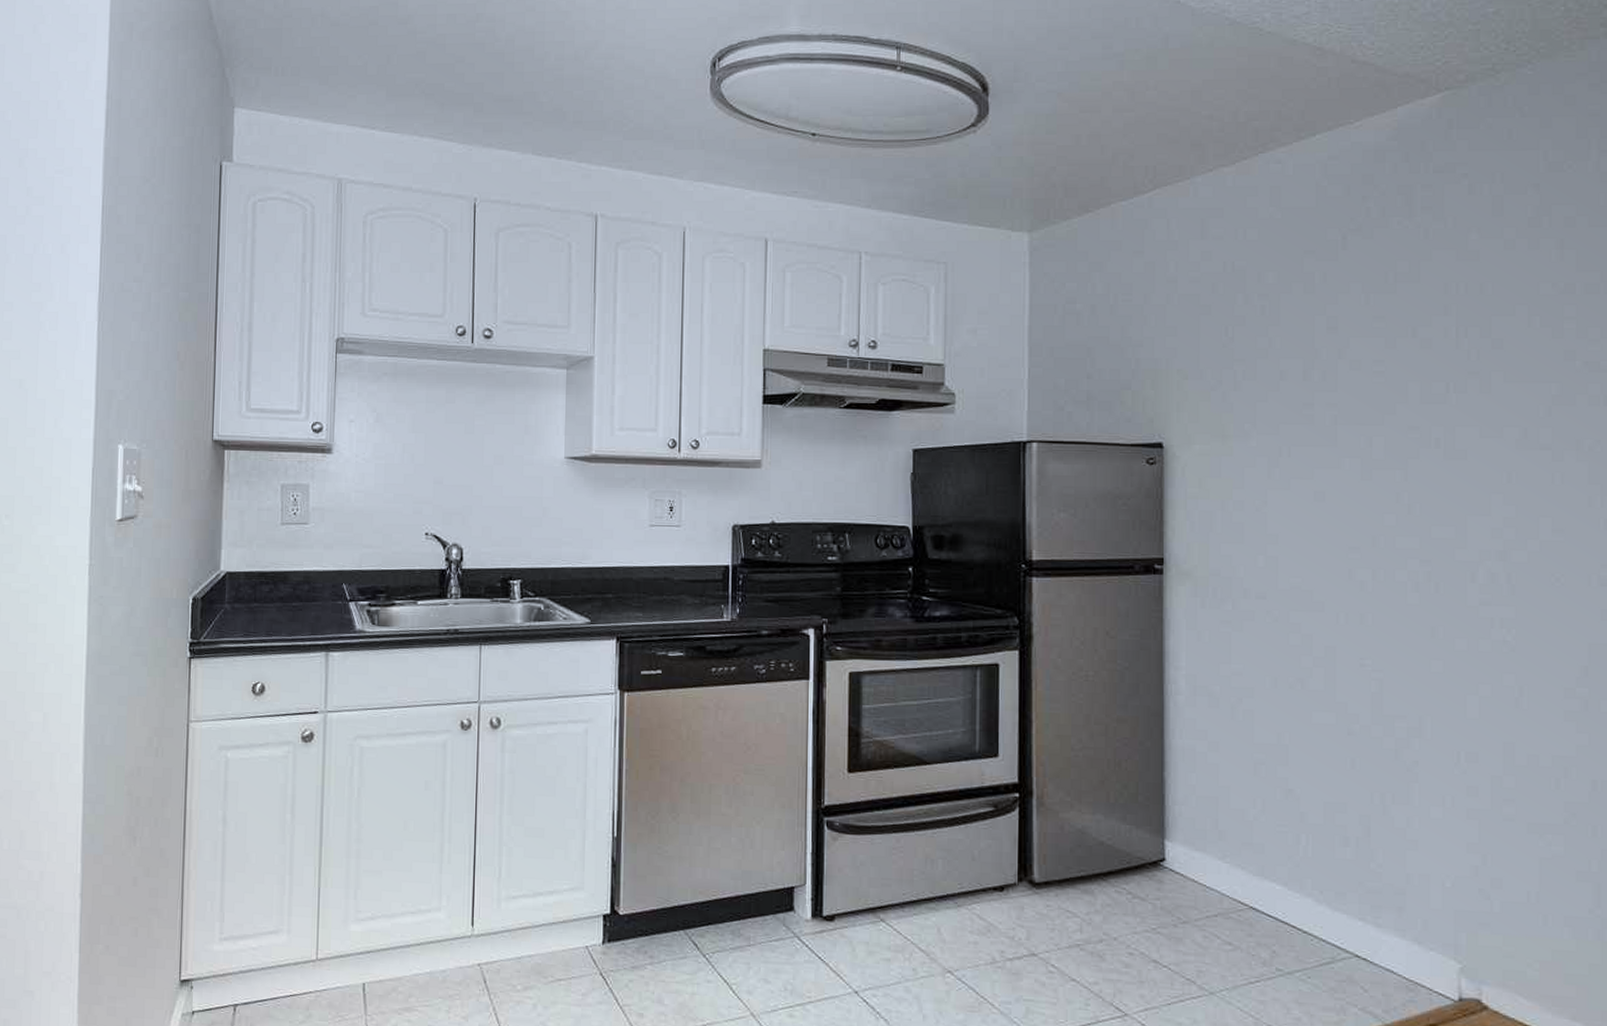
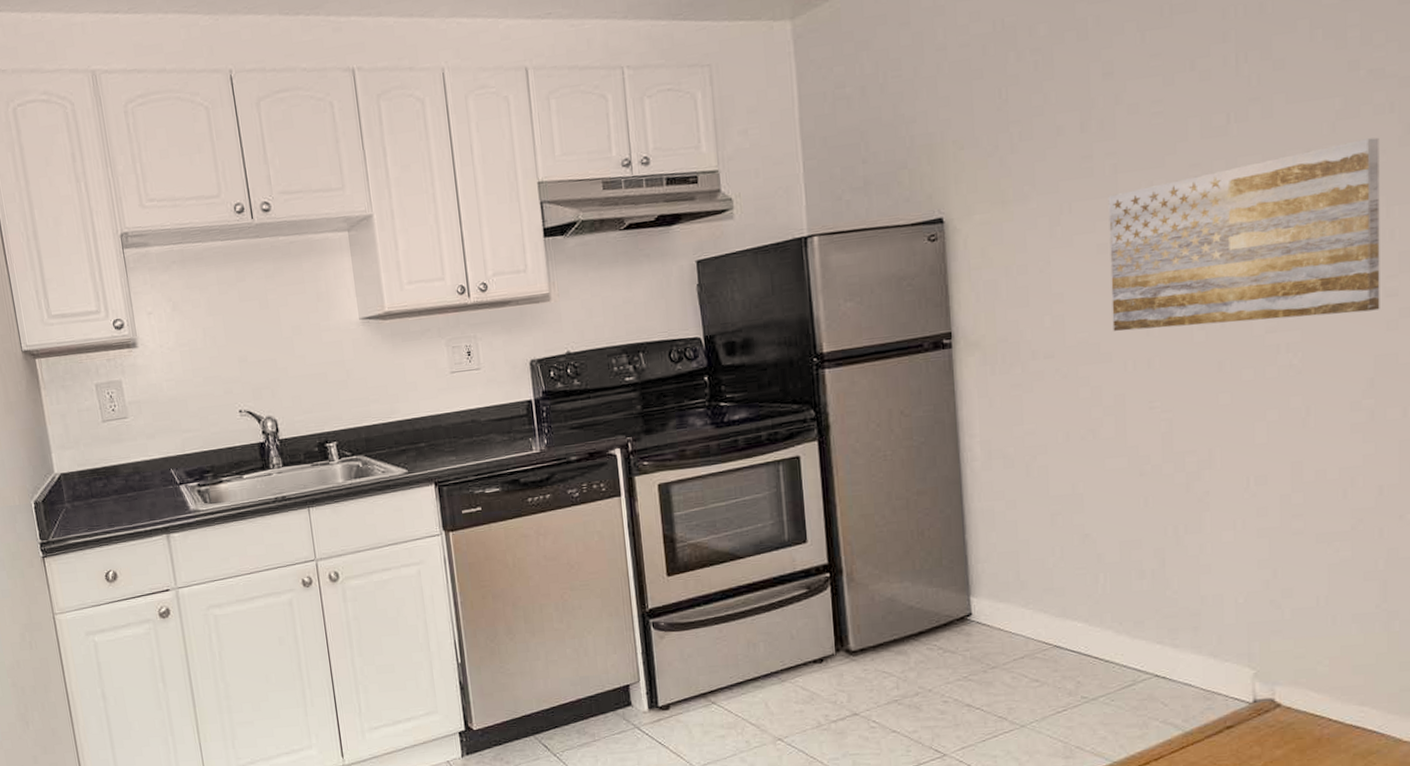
wall art: none [1326,427,1594,598] -> present [1108,137,1380,331]

